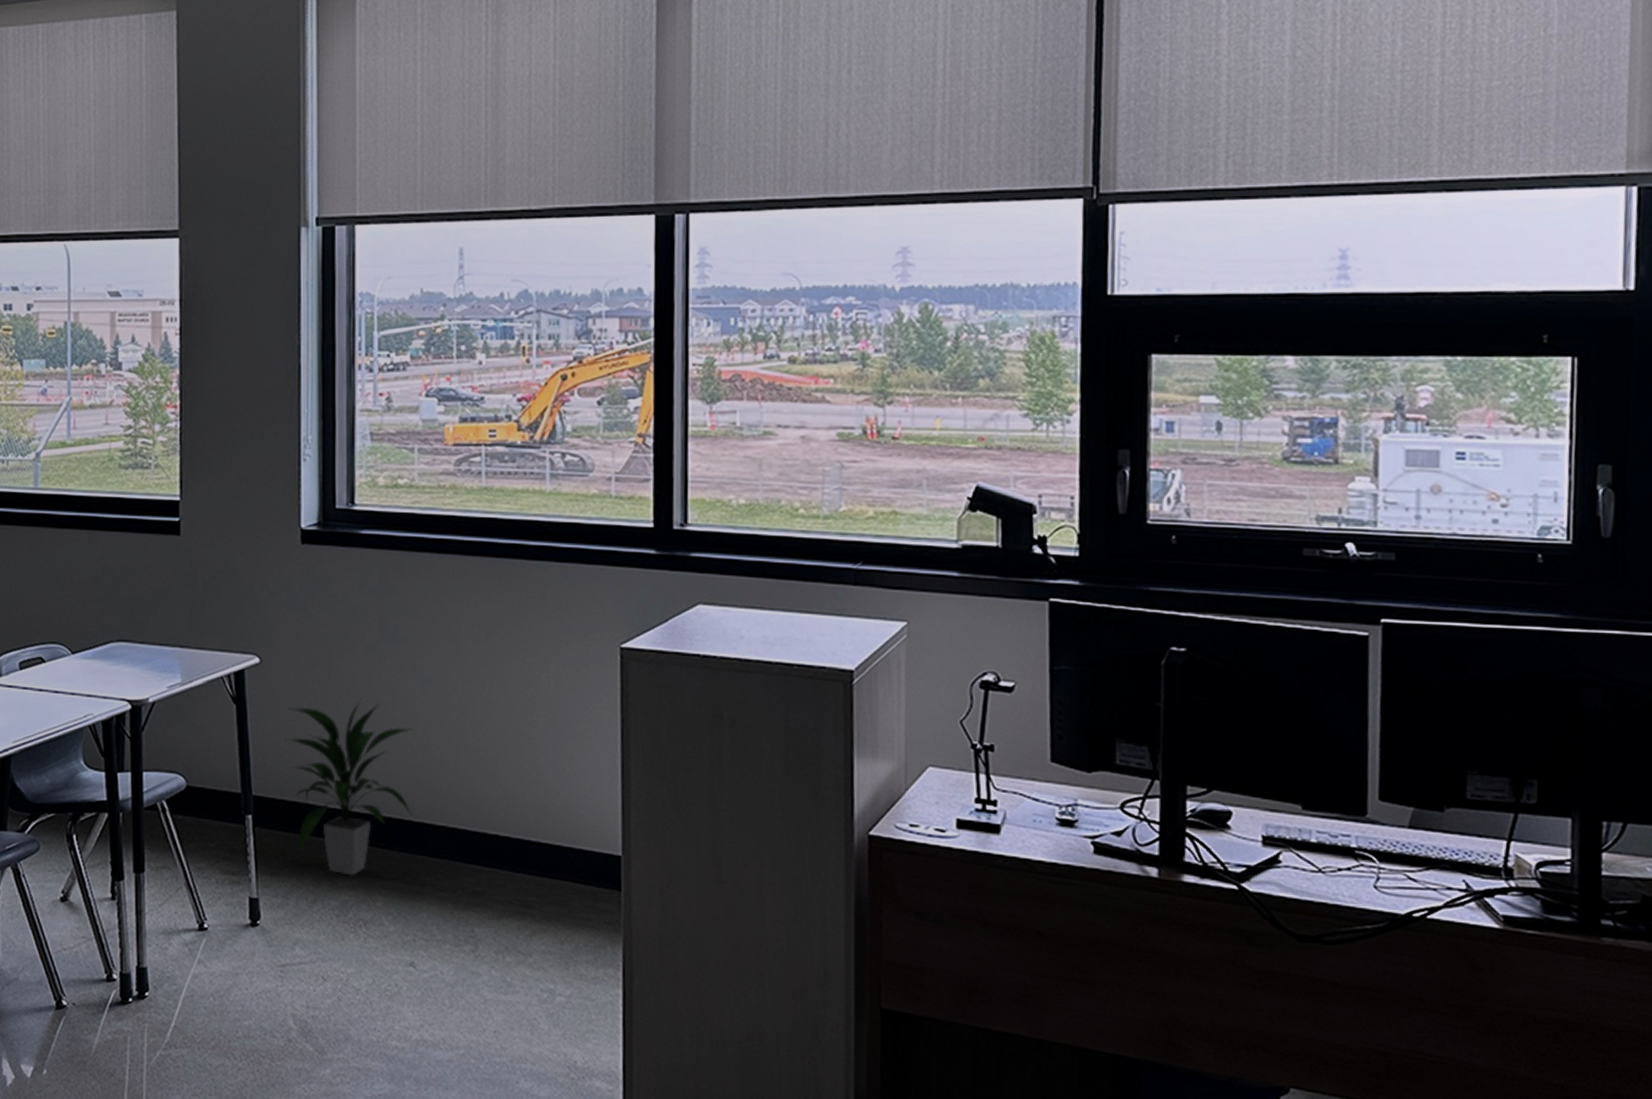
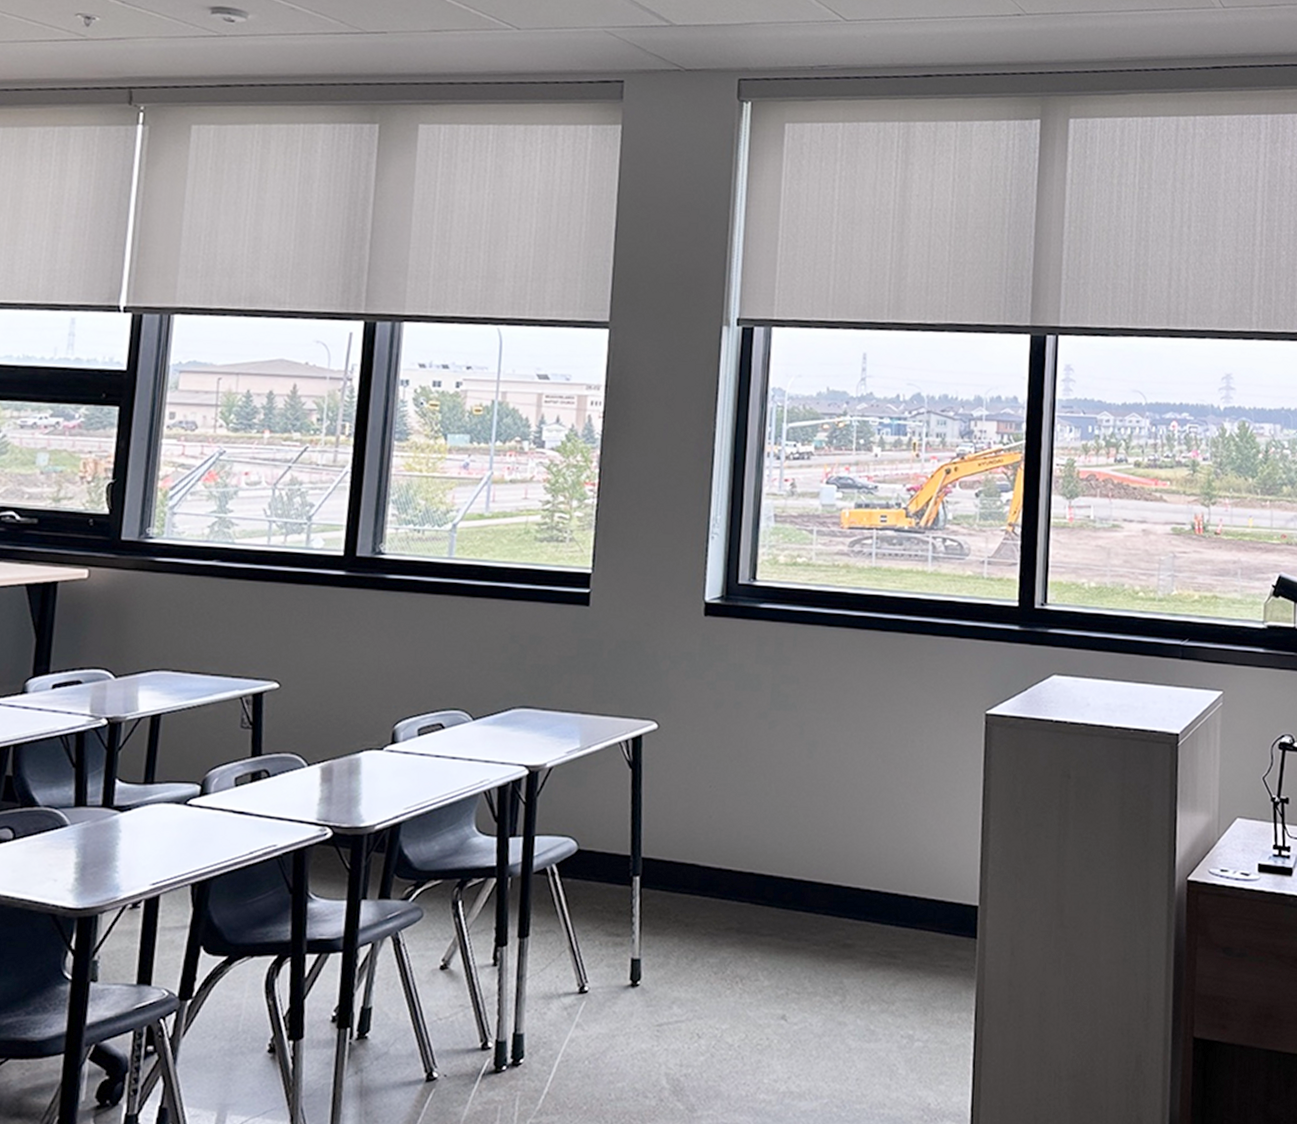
indoor plant: present [284,698,413,876] -> none [676,761,796,933]

